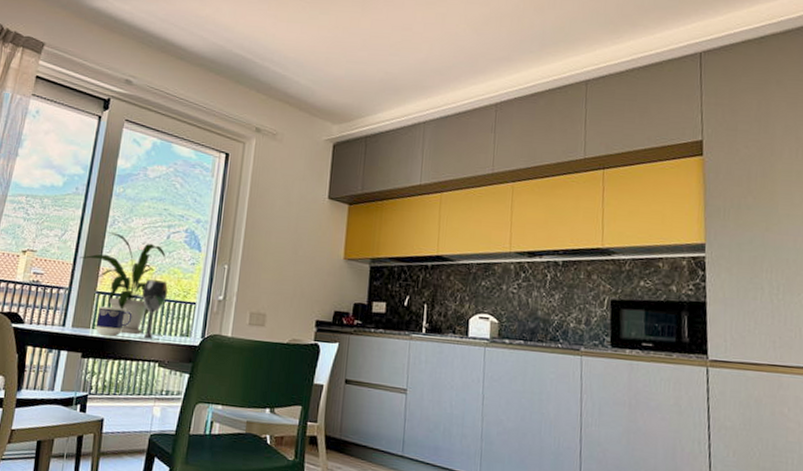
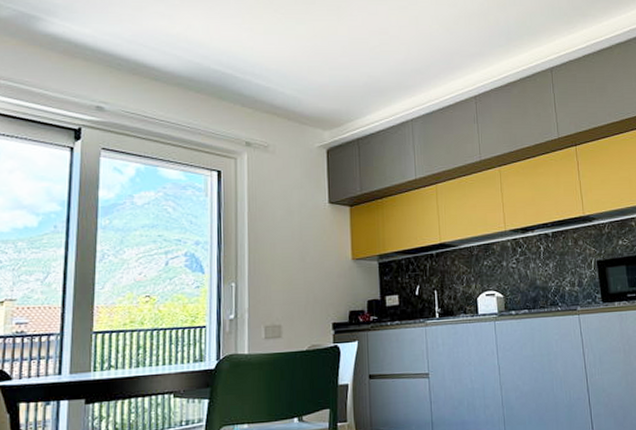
house plant: present [79,232,166,335] -> none [68,267,167,371]
cup: present [95,306,133,337] -> none [97,344,138,377]
wine glass: present [136,279,168,340] -> none [145,309,173,372]

